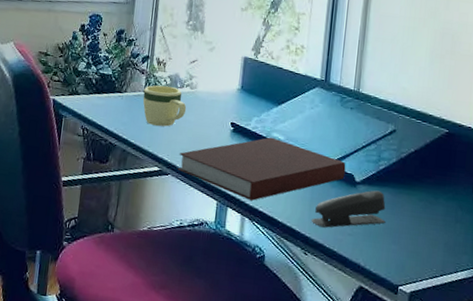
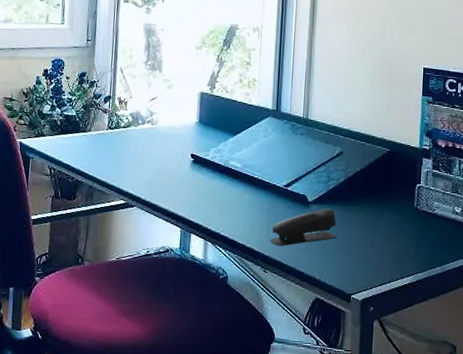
mug: present [142,85,187,127] -> none [106,123,149,162]
notebook: present [177,137,346,201] -> none [142,165,299,226]

